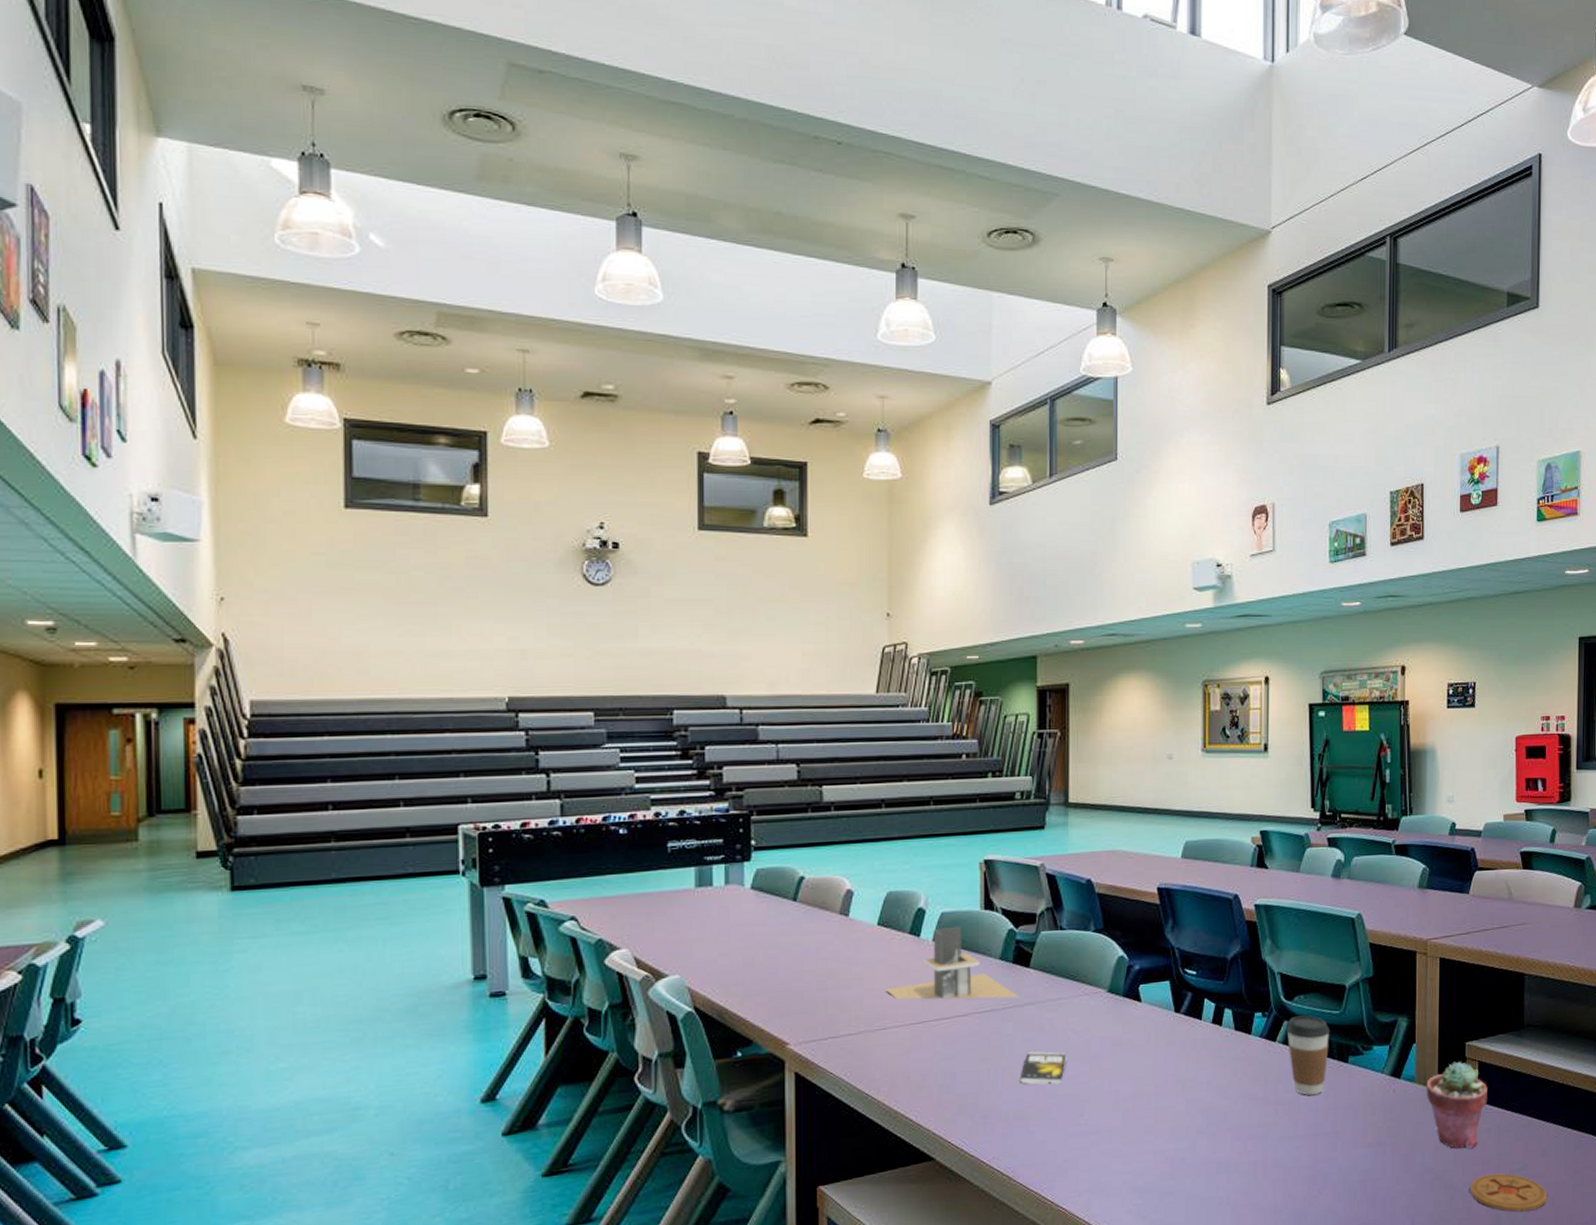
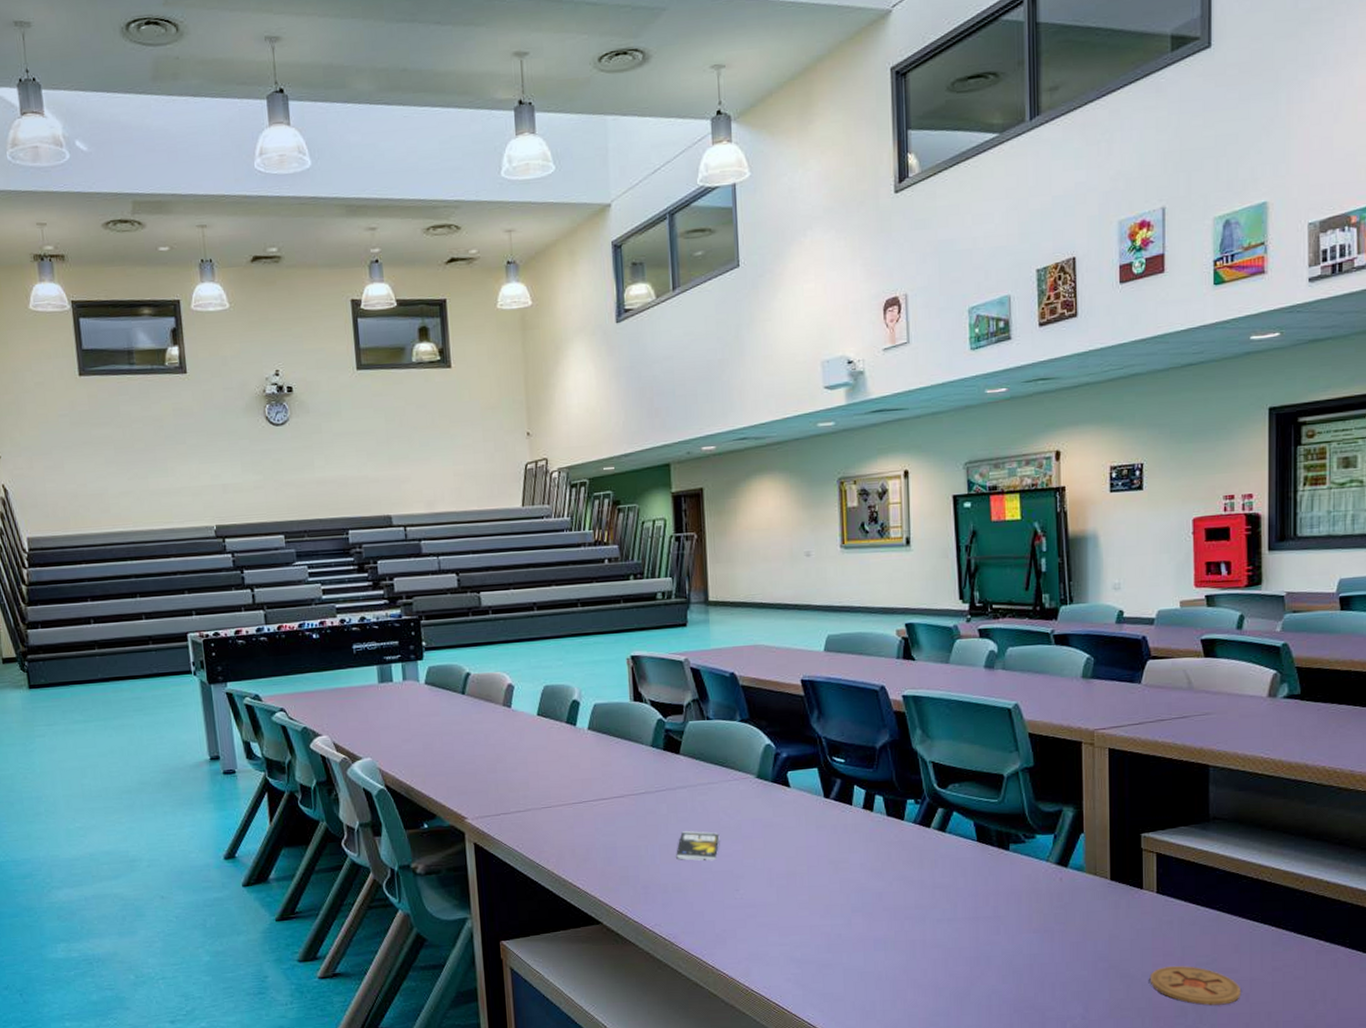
desk organizer: present [885,926,1020,1000] -> none [548,716,672,782]
coffee cup: present [1286,1015,1330,1096] -> none [941,803,988,881]
potted succulent: present [1426,1061,1487,1149] -> none [1097,852,1168,940]

